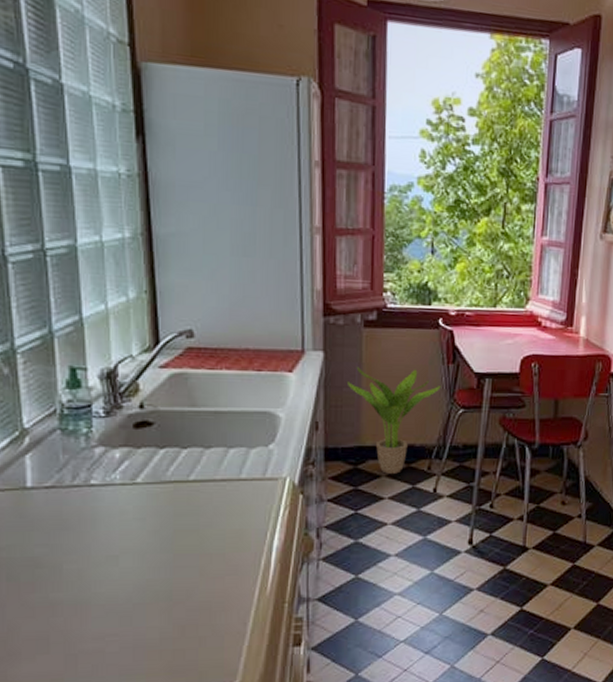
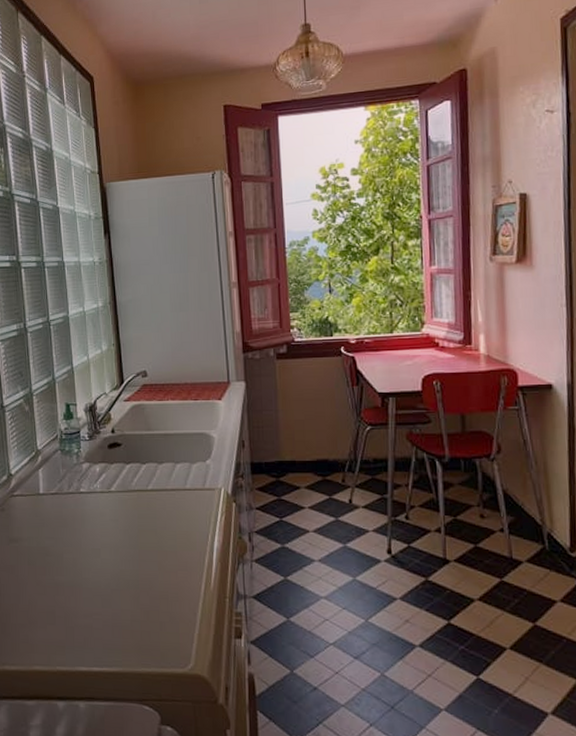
potted plant: present [346,367,441,474] -> none [265,392,348,486]

